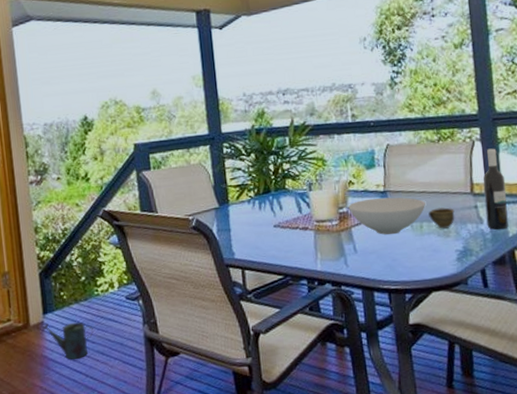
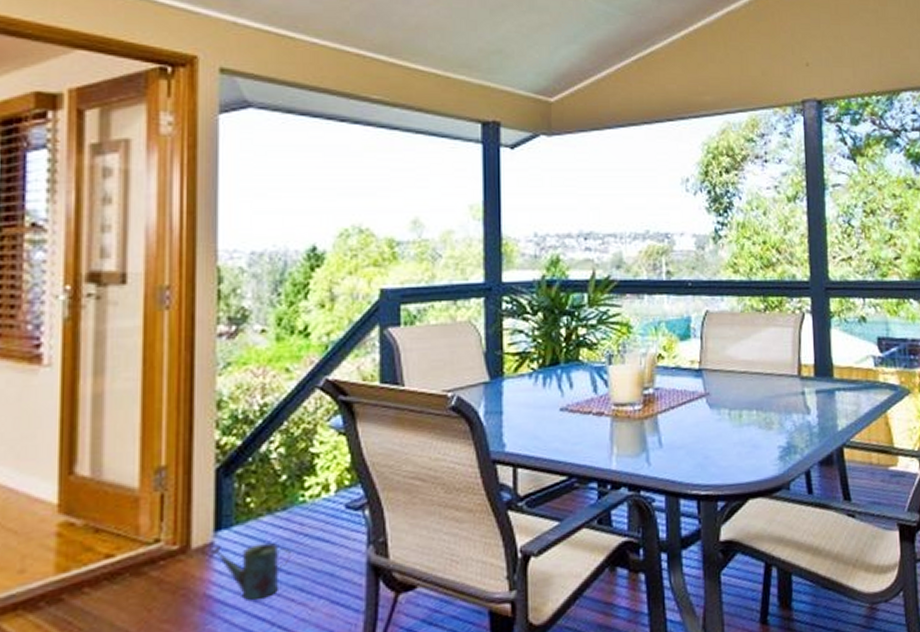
bowl: present [348,197,425,235] -> none [655,377,746,425]
cup: present [428,207,455,229] -> none [749,392,779,419]
wine bottle: present [483,148,509,230] -> none [812,323,838,423]

